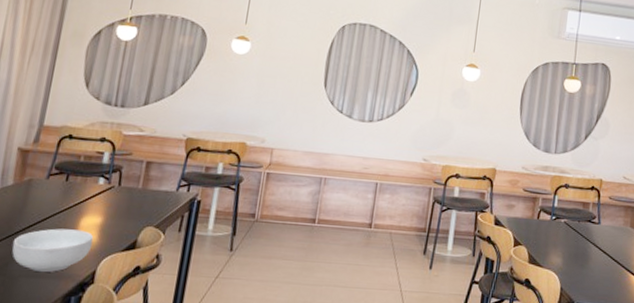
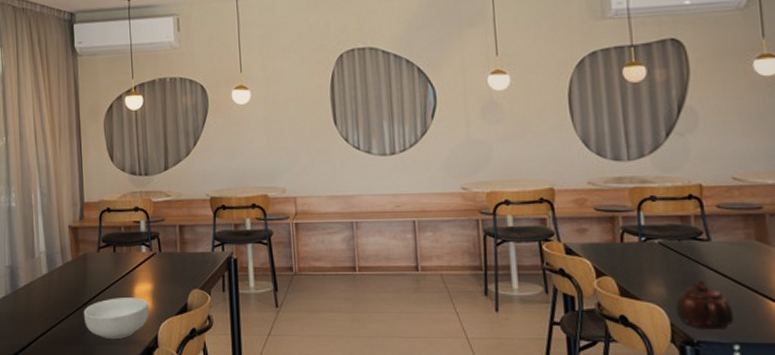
teapot: none [566,254,606,295] -> present [675,280,734,330]

